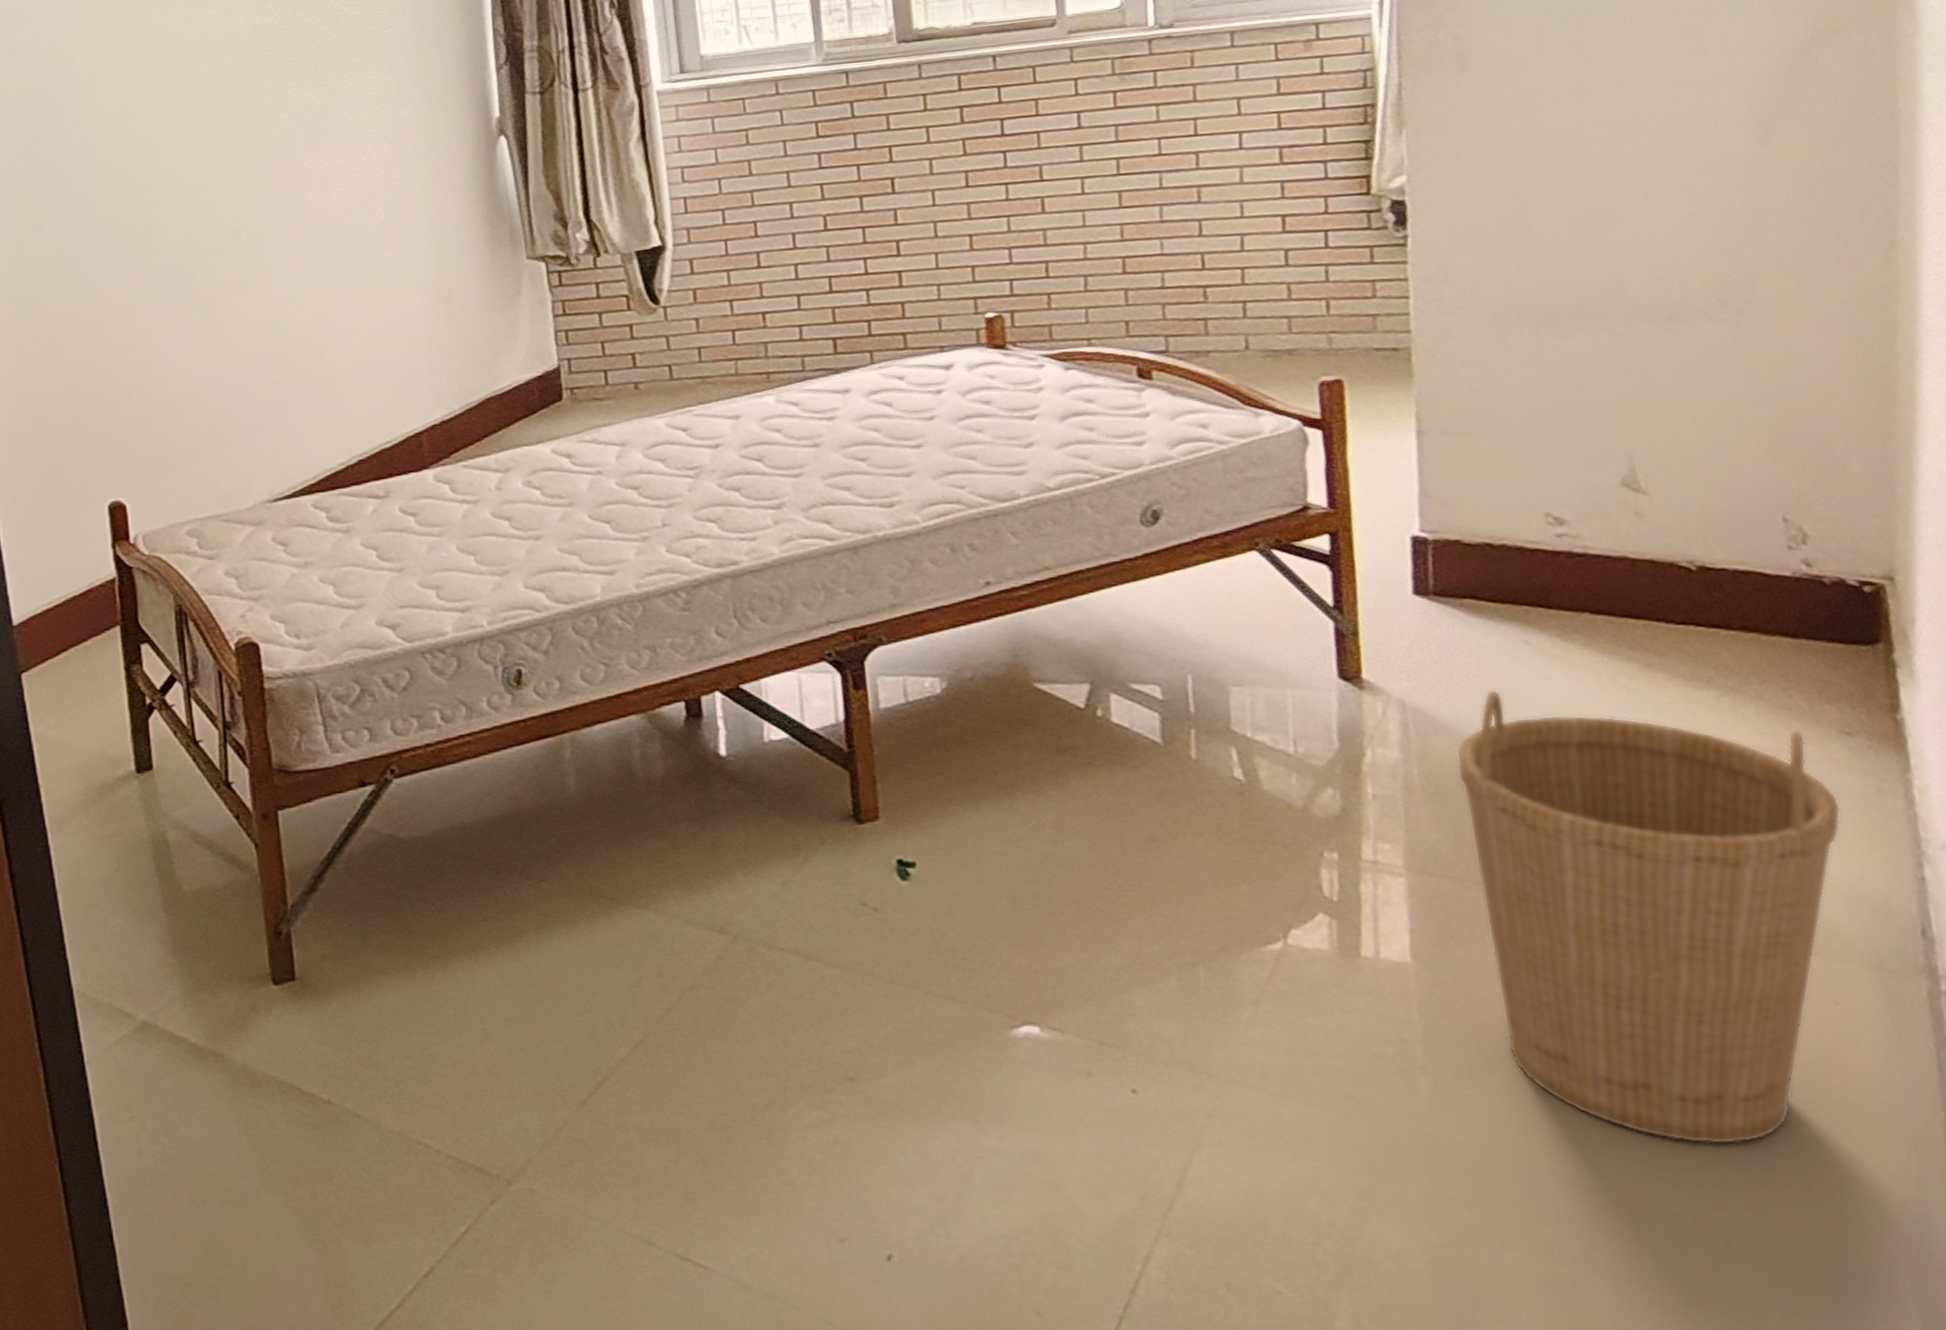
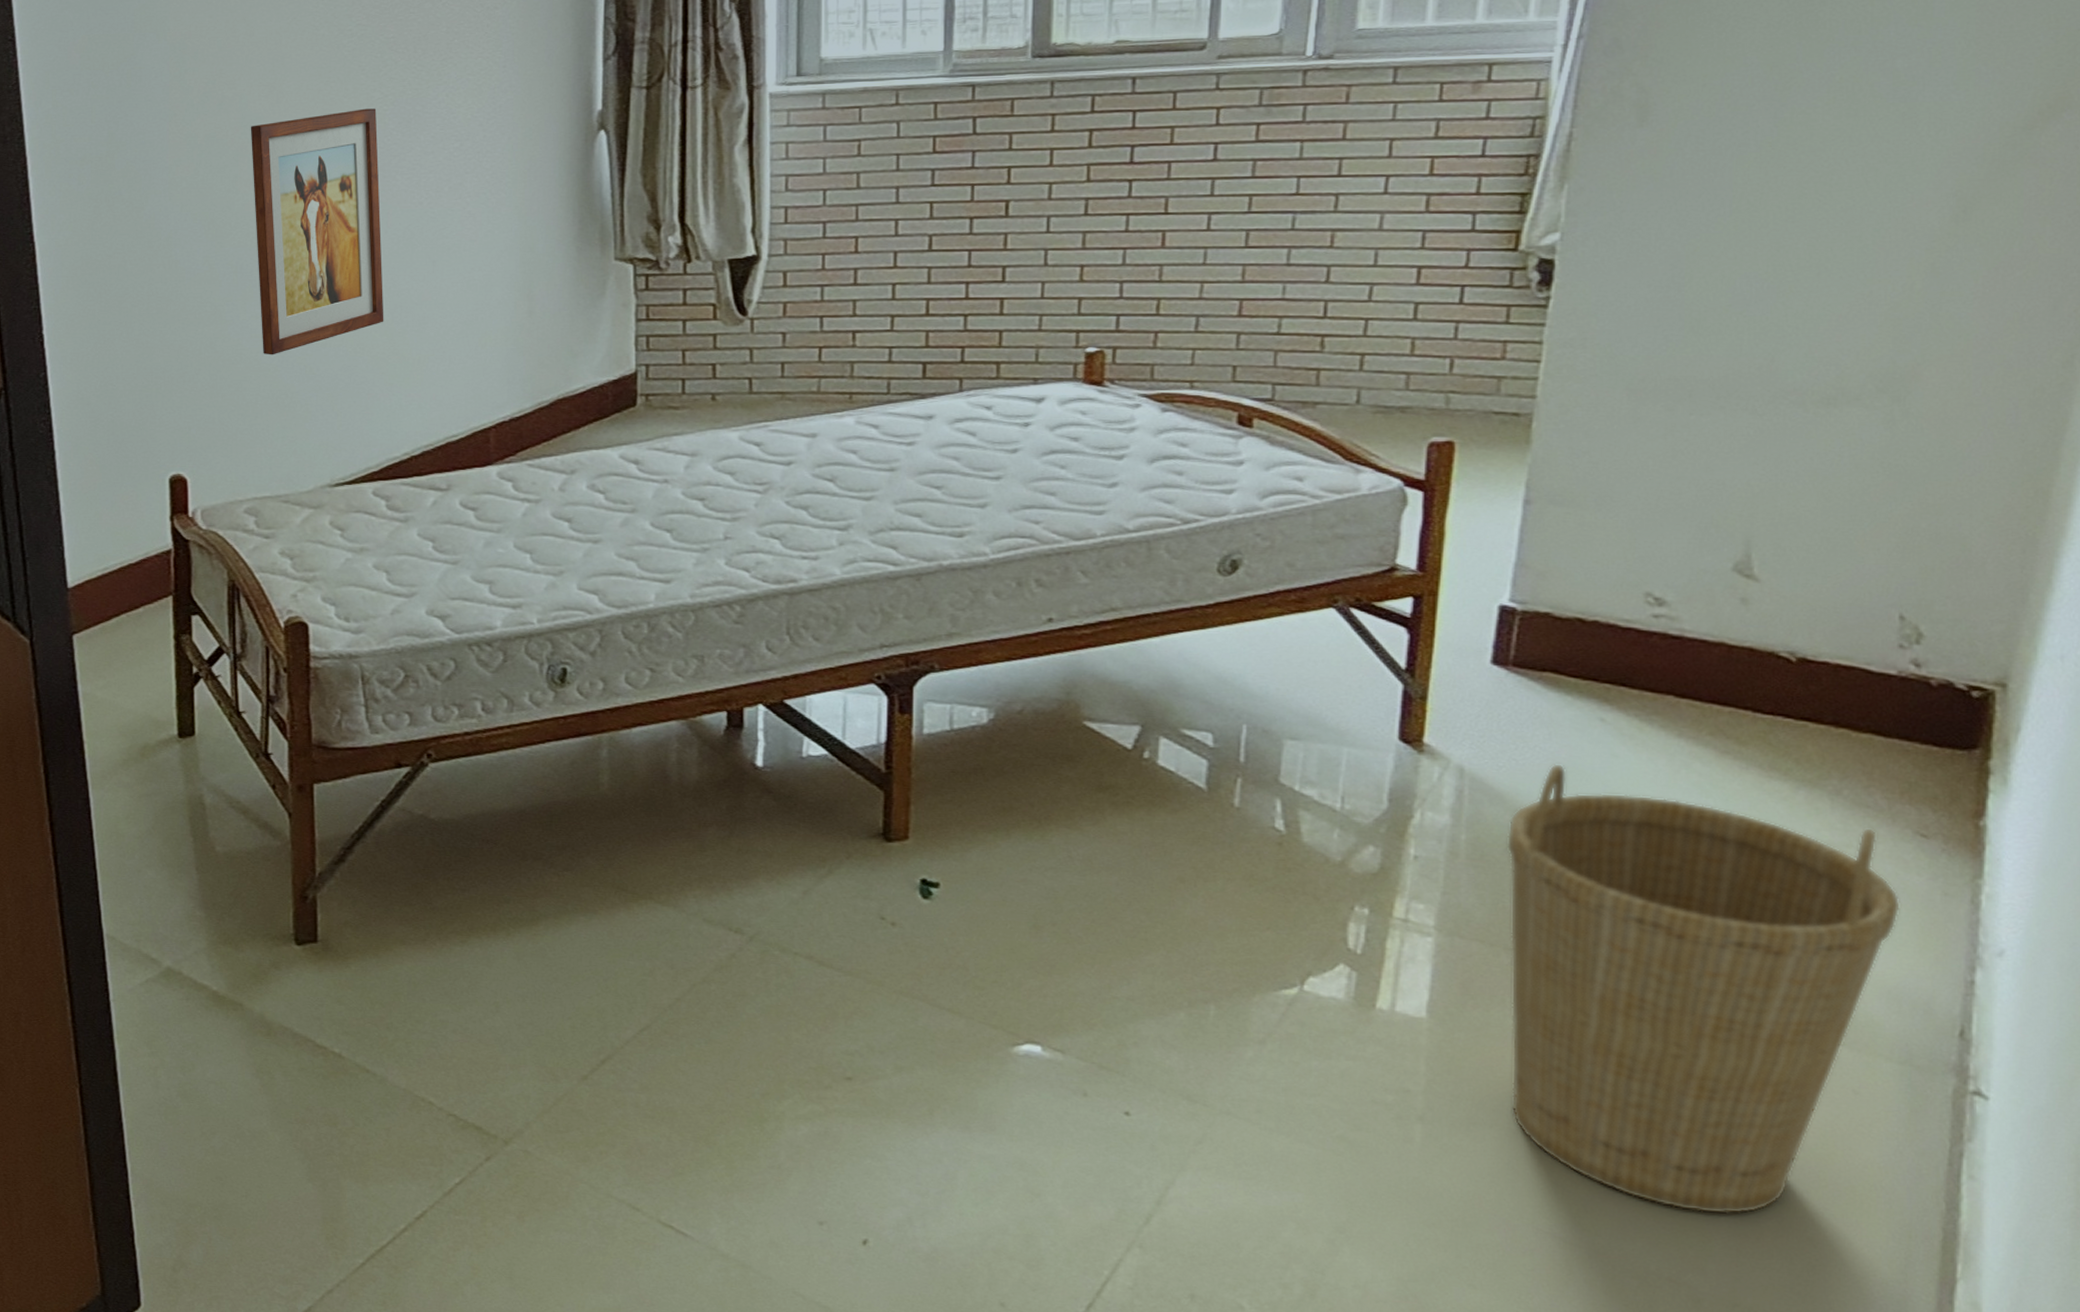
wall art: none [163,128,309,375] -> present [250,108,384,355]

